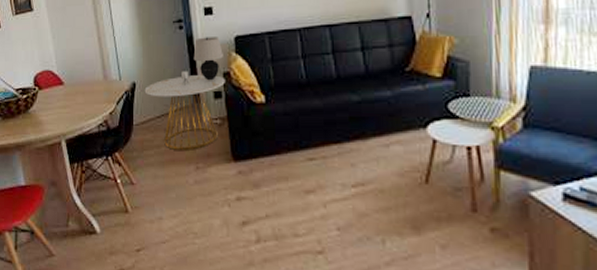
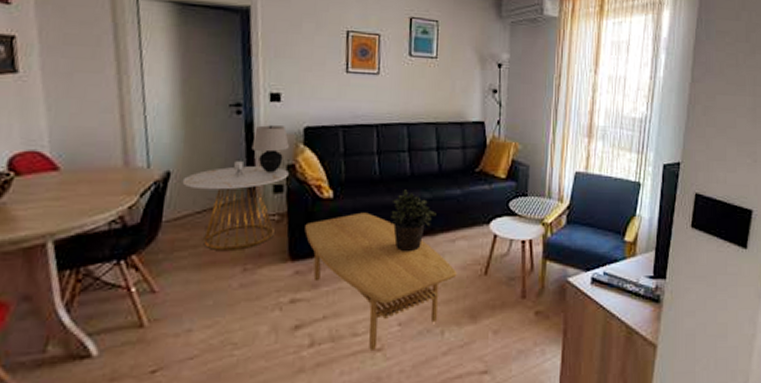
coffee table: none [243,116,394,252] -> present [305,212,457,350]
potted plant: none [320,92,367,157] -> present [390,189,437,252]

